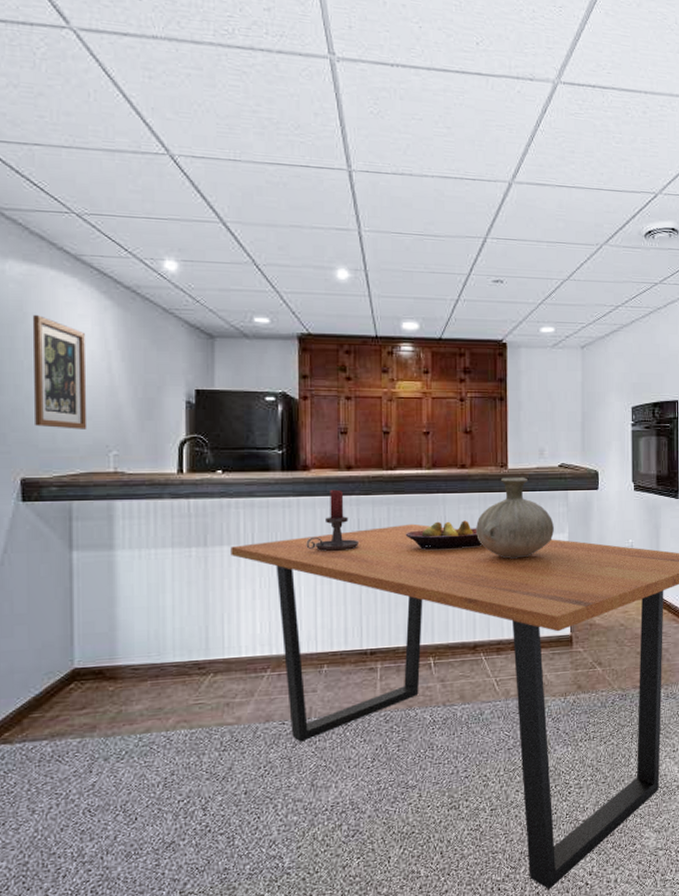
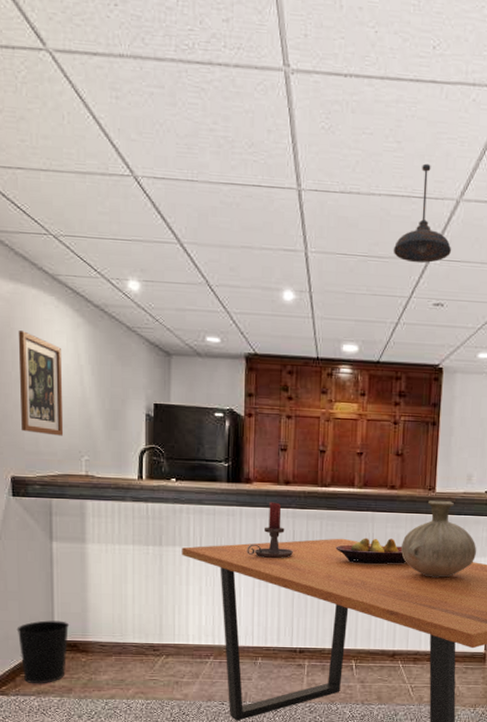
wastebasket: none [24,644,94,726] -> present [16,620,70,684]
pendant light: none [449,148,508,242] -> present [393,163,452,264]

